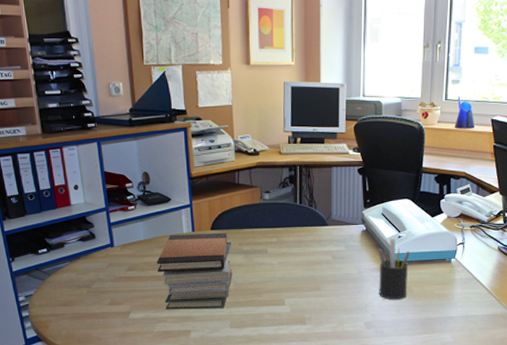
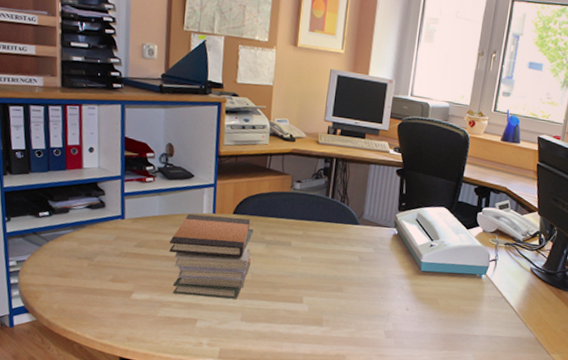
pen holder: present [379,239,410,300] -> none [403,246,440,311]

